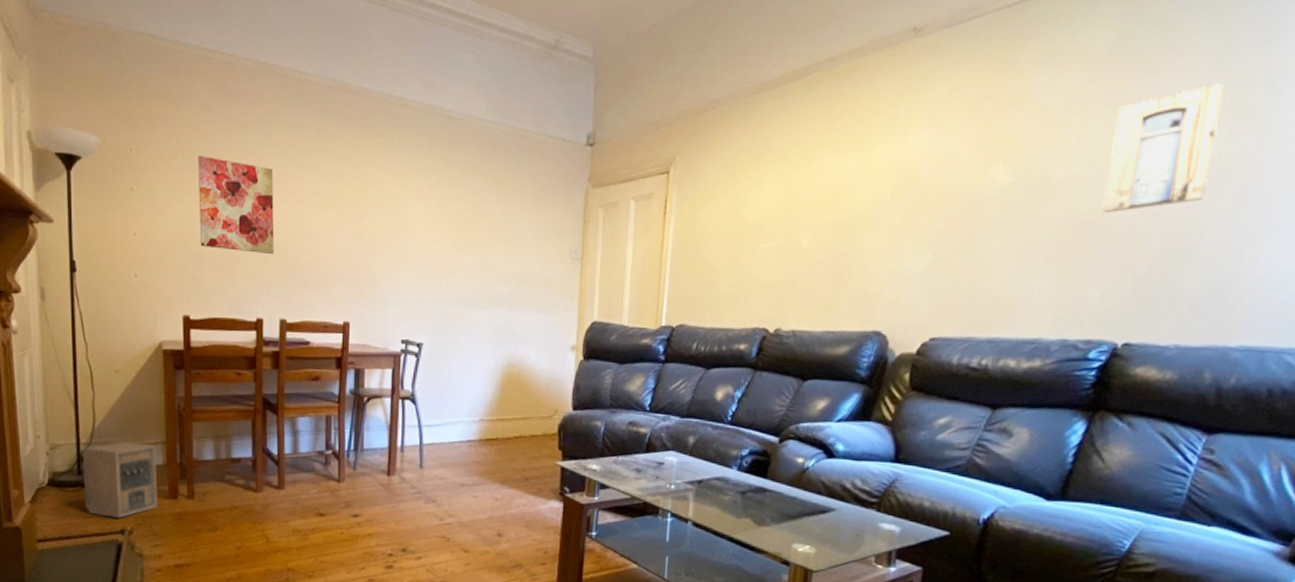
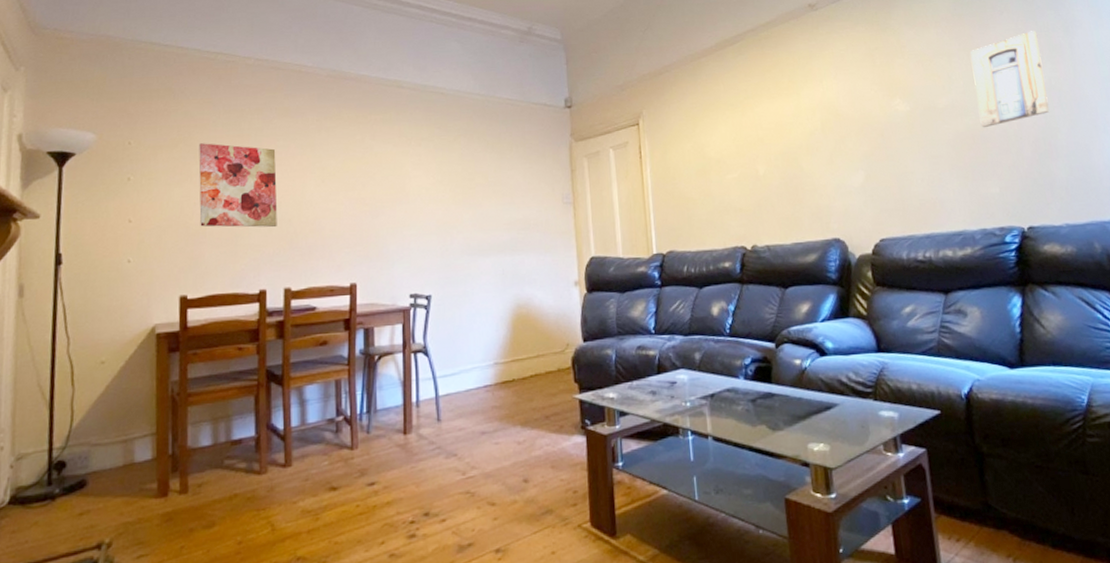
speaker: present [82,442,159,518] -> none [54,438,145,531]

